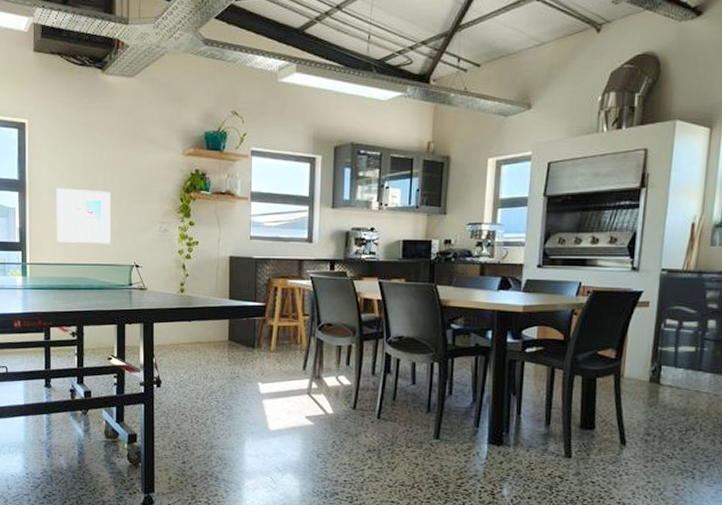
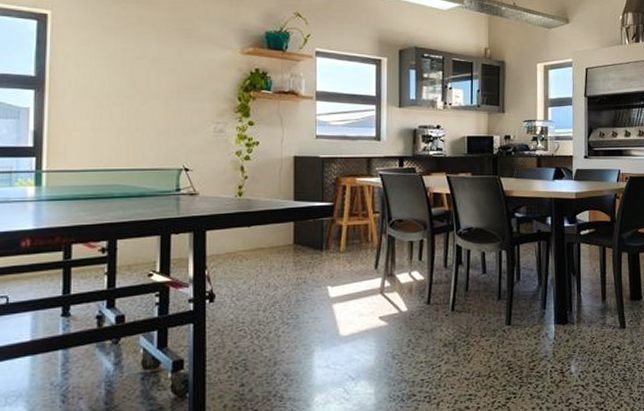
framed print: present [56,187,111,244] -> none [85,85,155,147]

